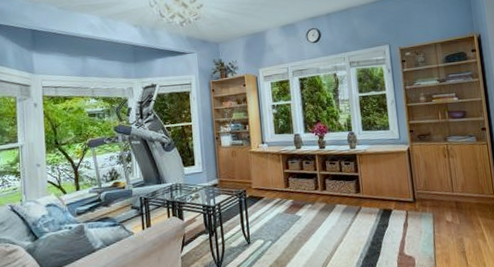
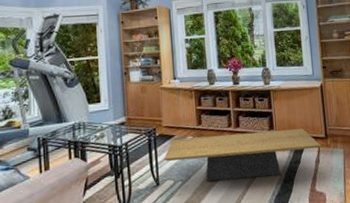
coffee table: none [254,192,409,243] -> present [164,128,320,182]

